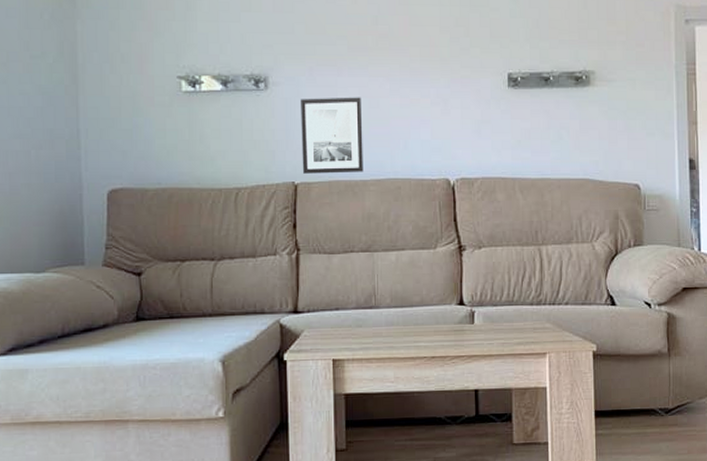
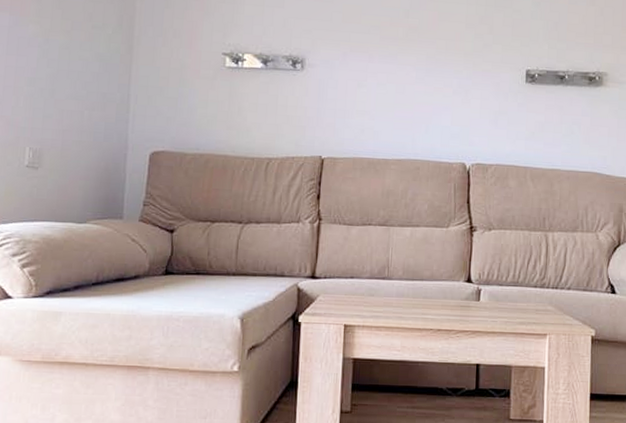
wall art: present [301,97,363,174] -> none [330,80,389,152]

